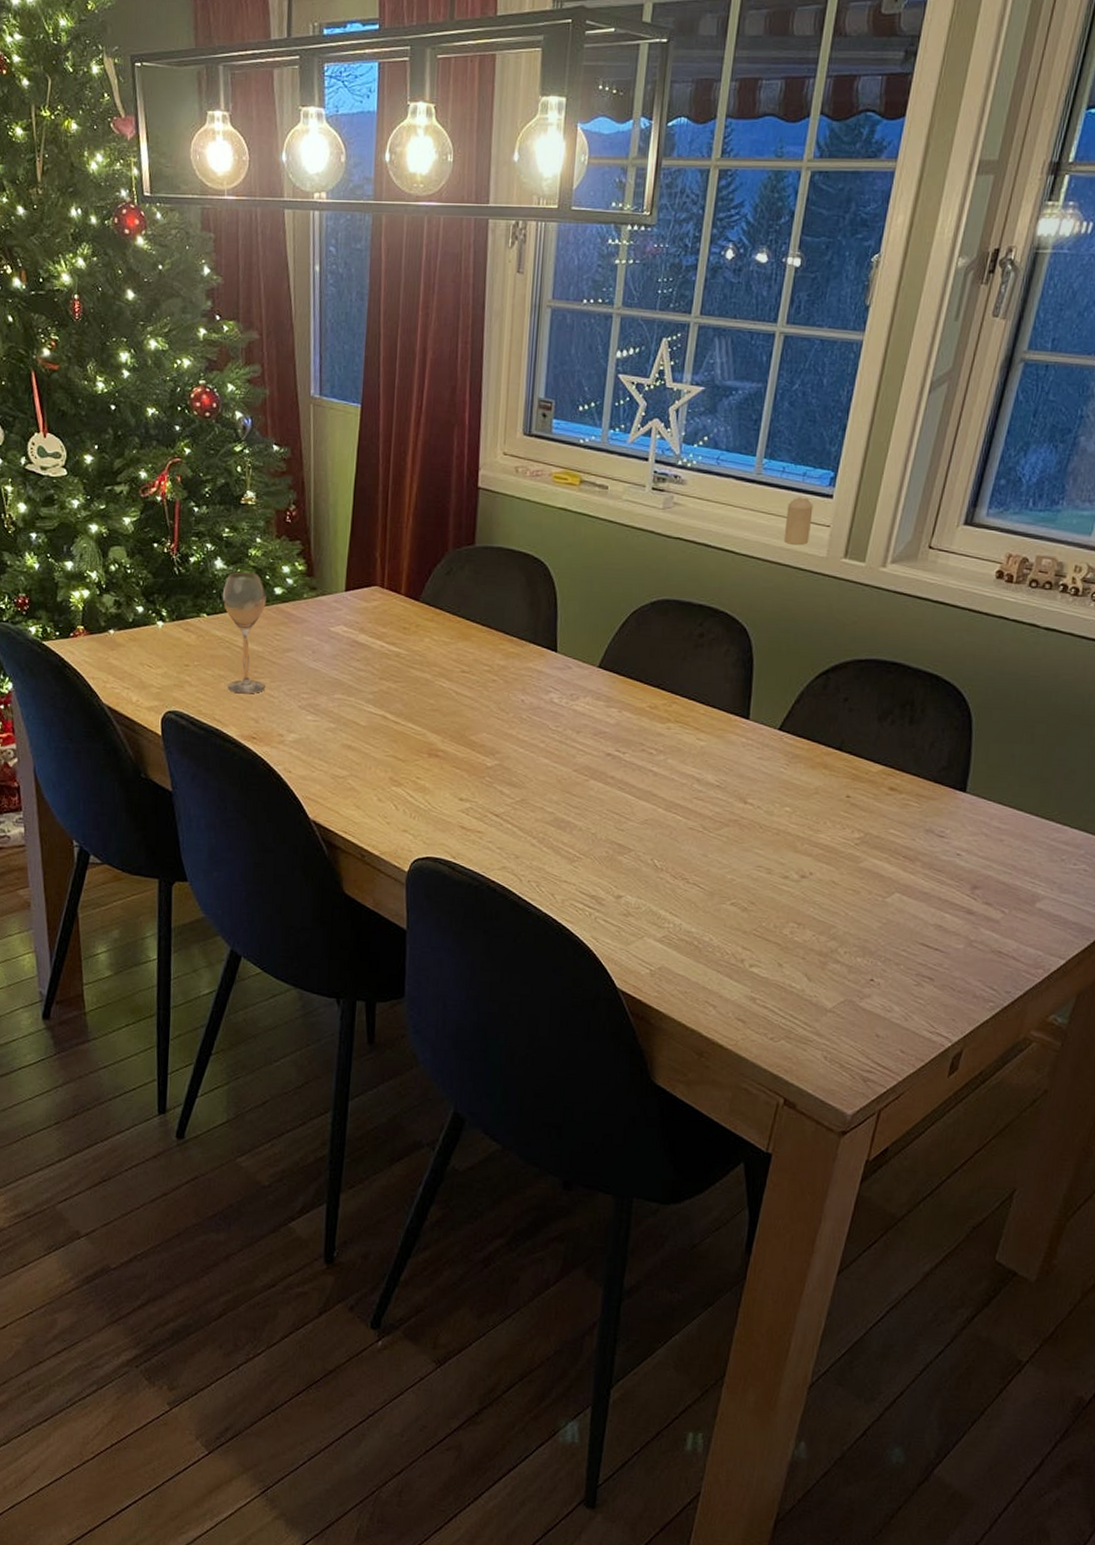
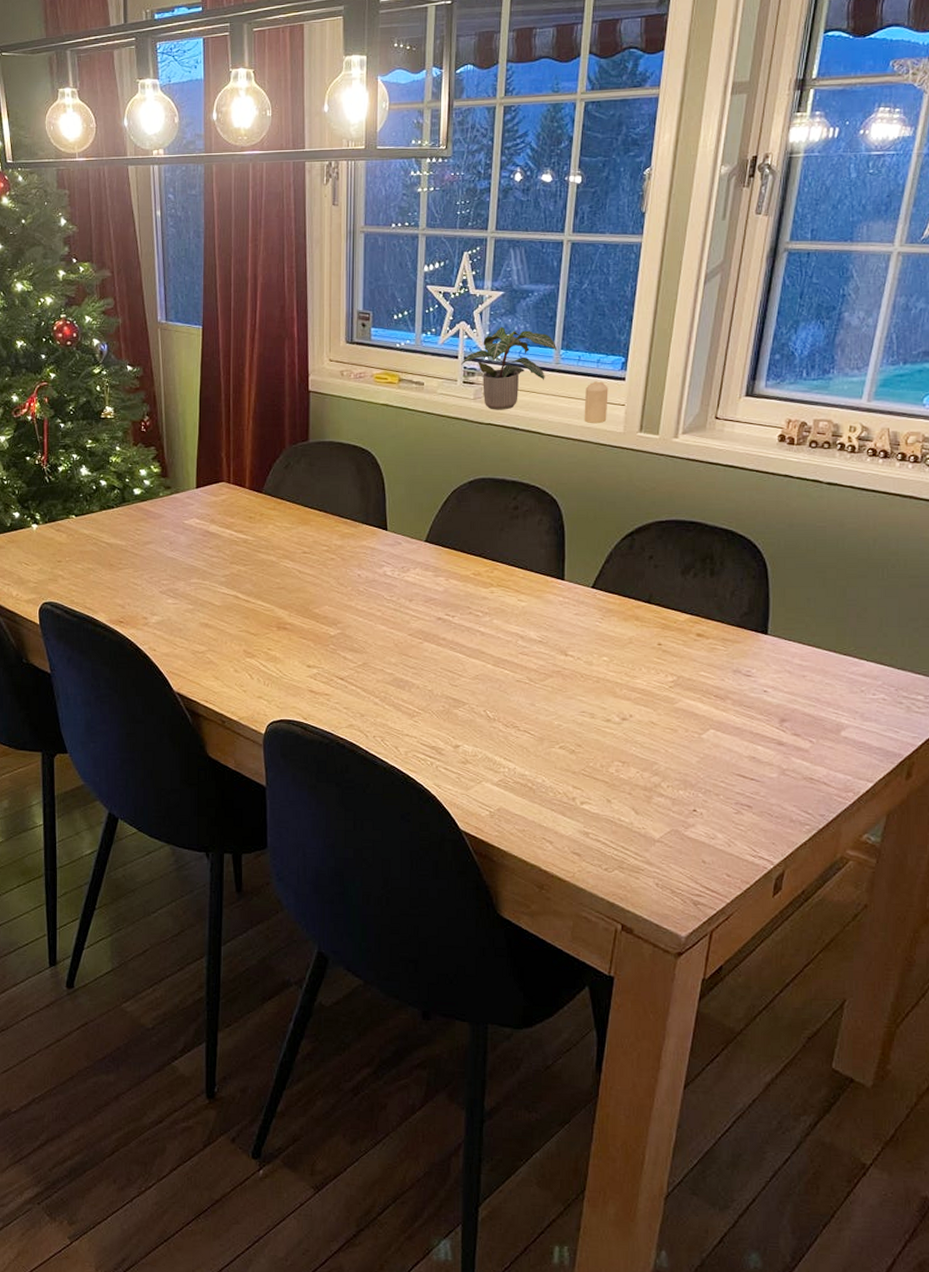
wineglass: present [222,571,266,694] -> none [88,477,129,583]
potted plant: none [651,427,759,524] -> present [461,326,556,410]

